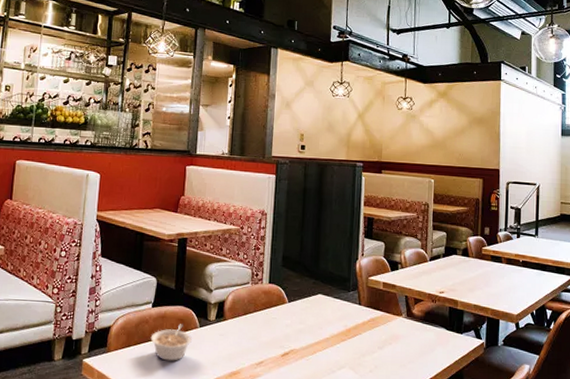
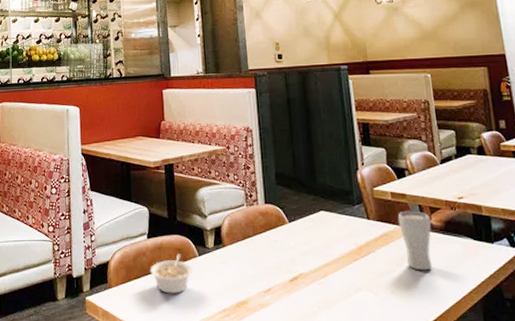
drinking glass: none [385,299,413,354] -> present [397,210,433,271]

